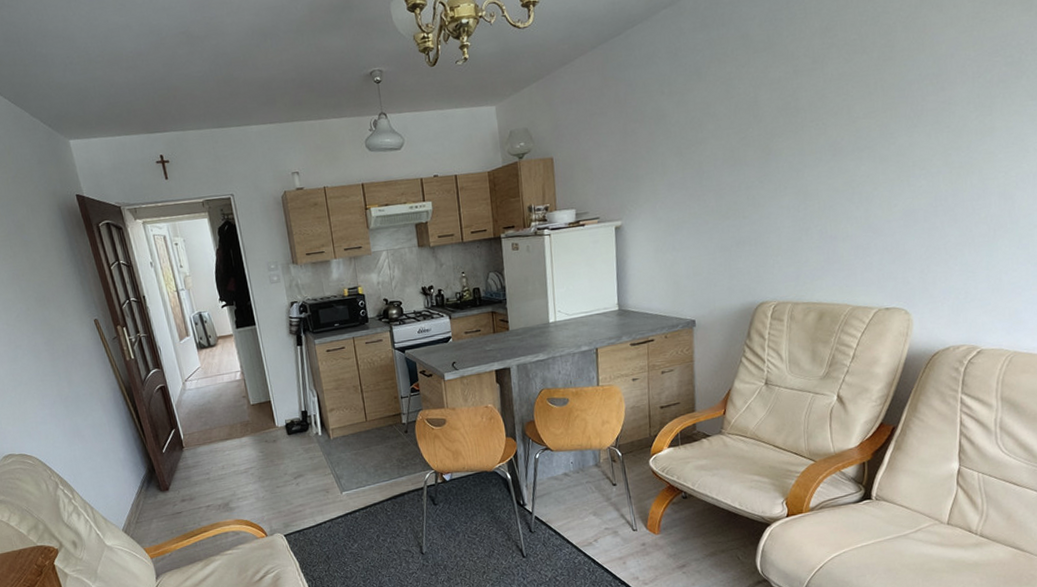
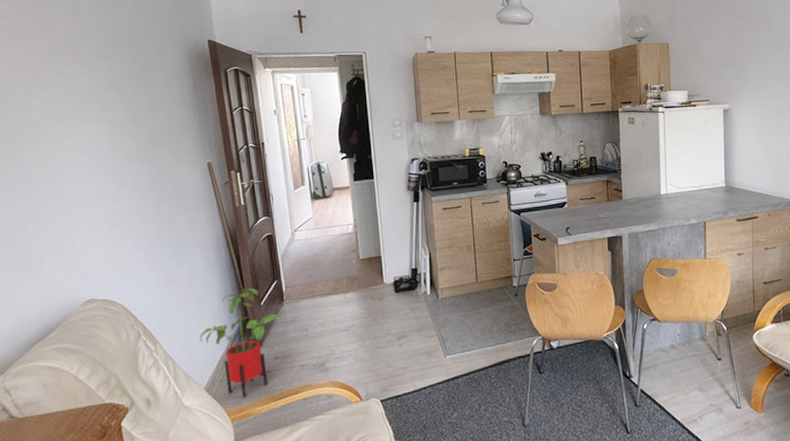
house plant: none [111,437,183,537] -> present [200,288,281,398]

